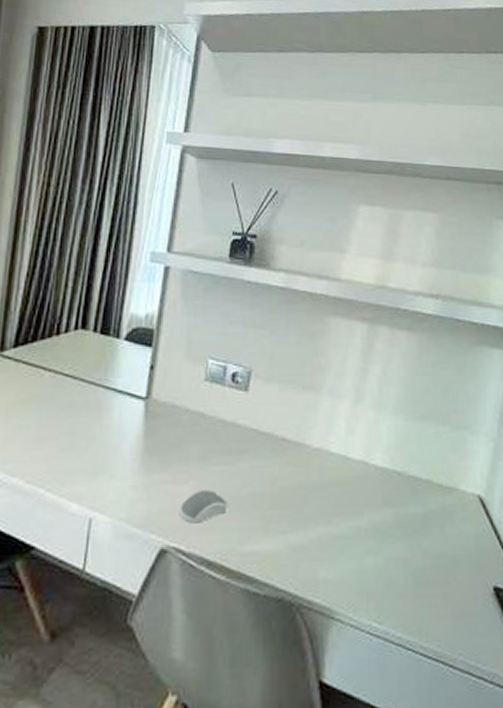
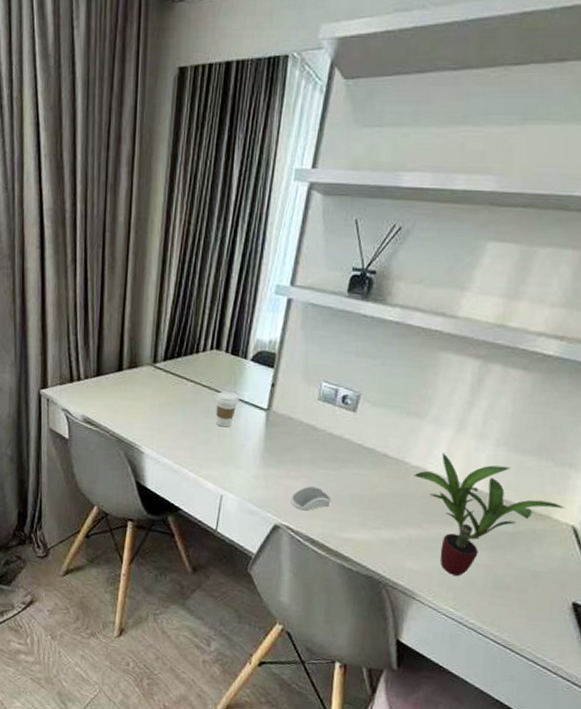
coffee cup: none [81,379,111,426] -> present [215,391,239,428]
potted plant: none [316,429,469,578] -> present [414,452,565,576]

